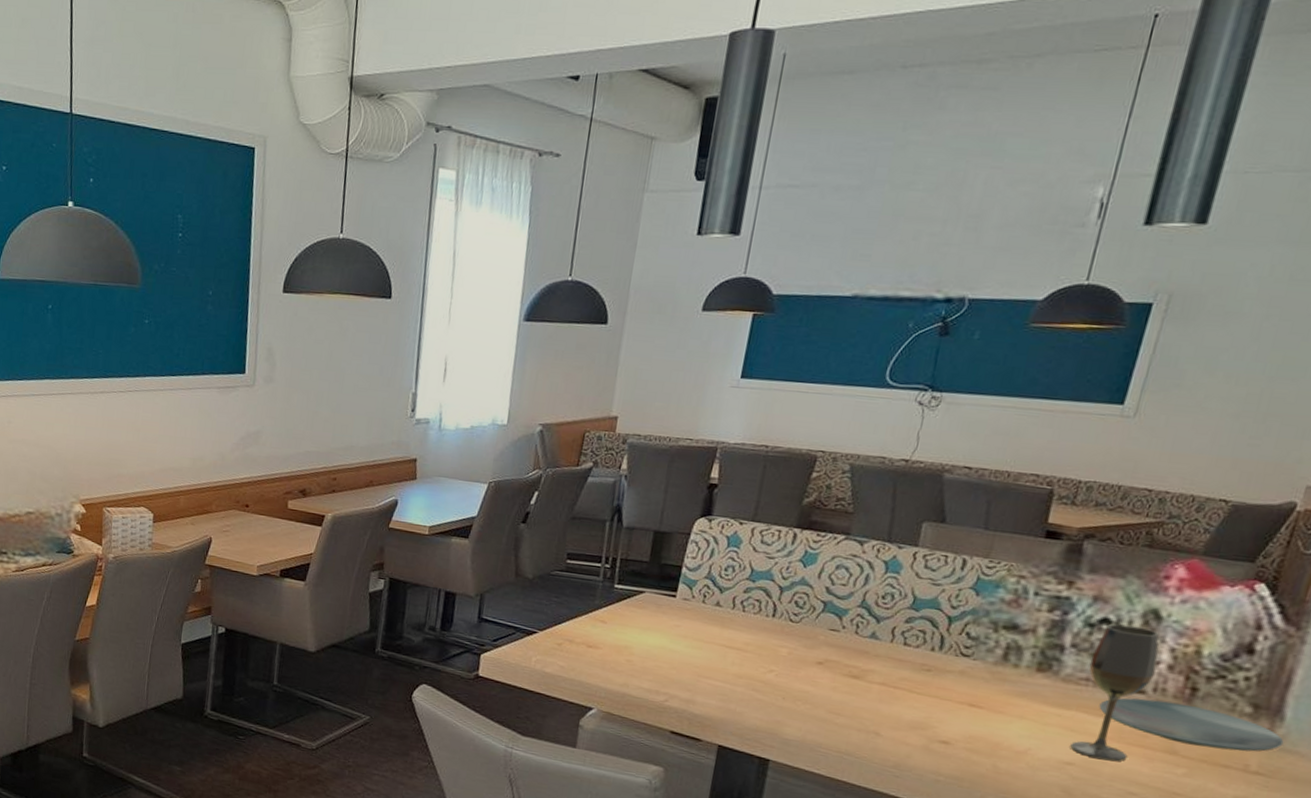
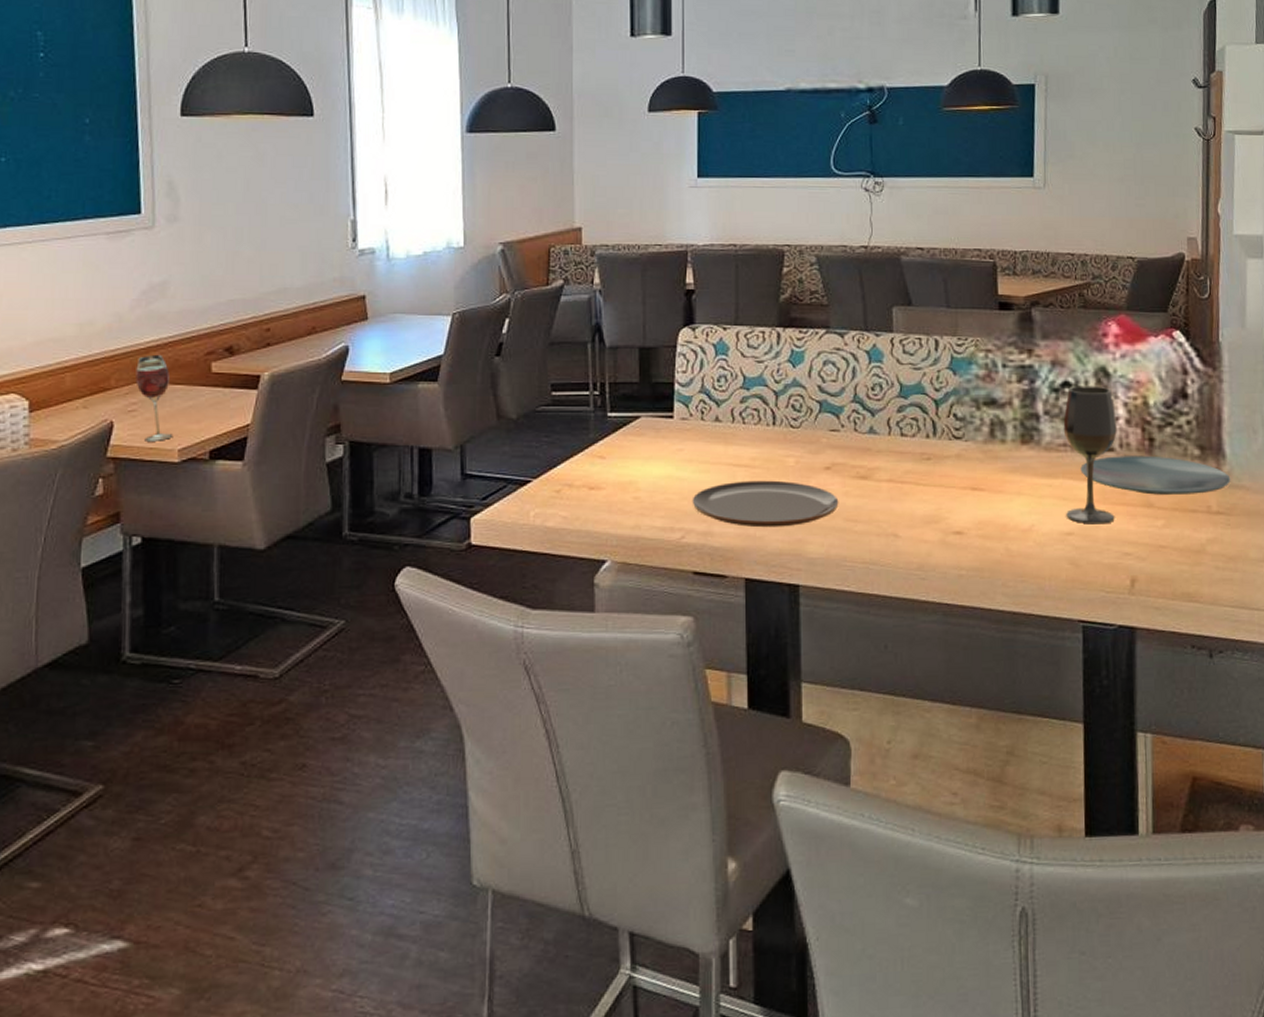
wineglass: none [230,489,256,558] -> present [135,354,174,441]
plate: none [680,661,825,709] -> present [692,480,839,528]

